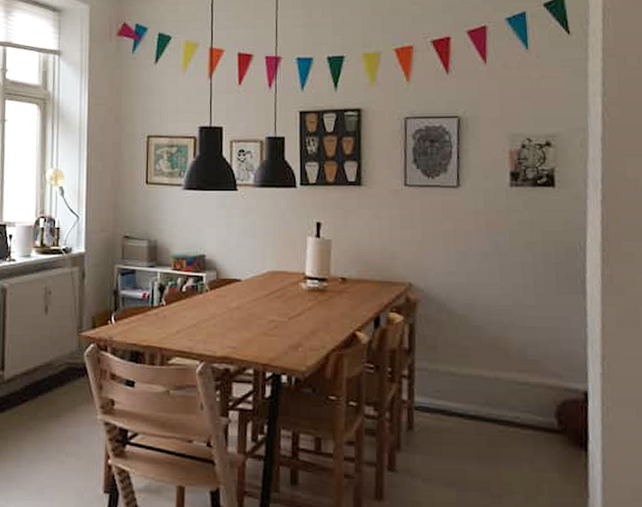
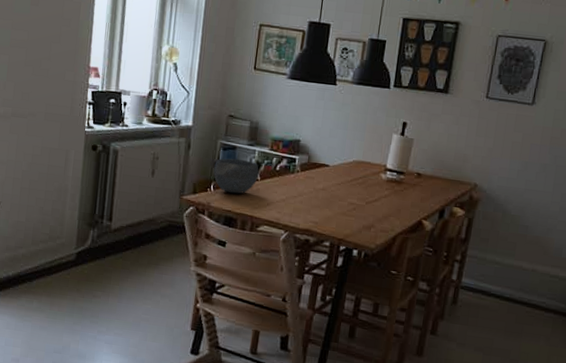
bowl: none [113,283,163,324] -> present [213,158,259,194]

